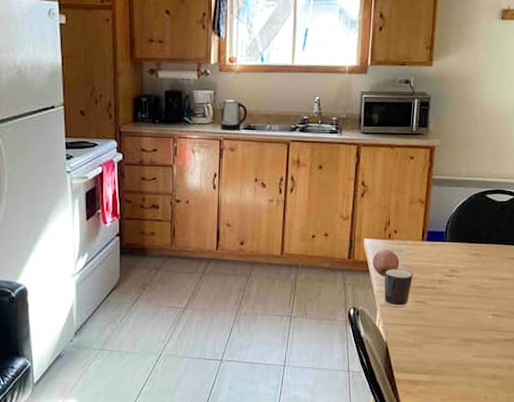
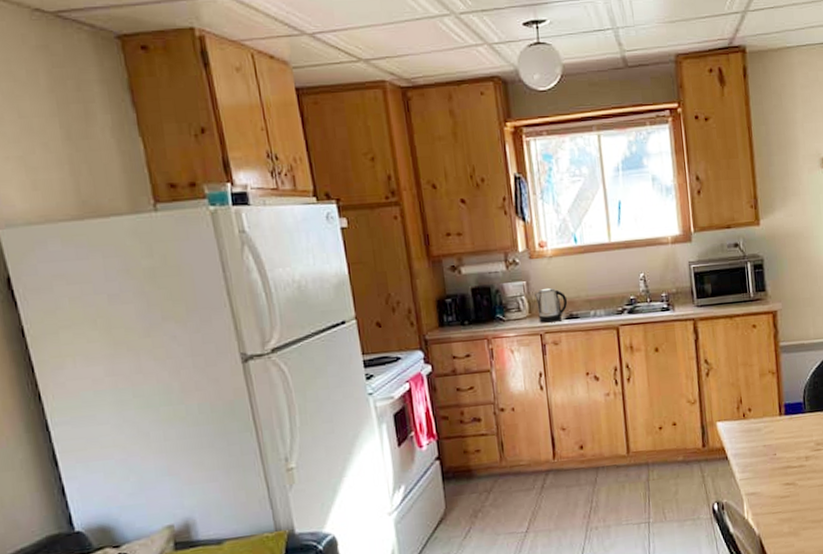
fruit: present [373,250,400,277] -> none [730,431,760,462]
mug: present [384,269,413,308] -> none [745,450,777,495]

